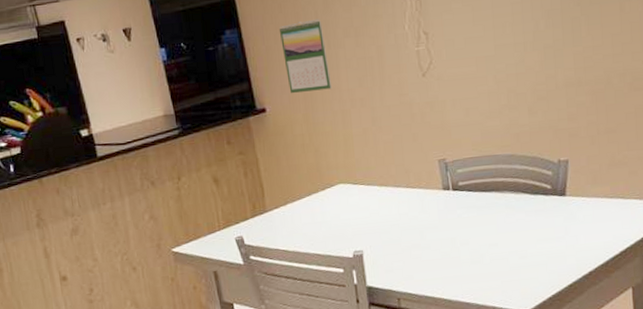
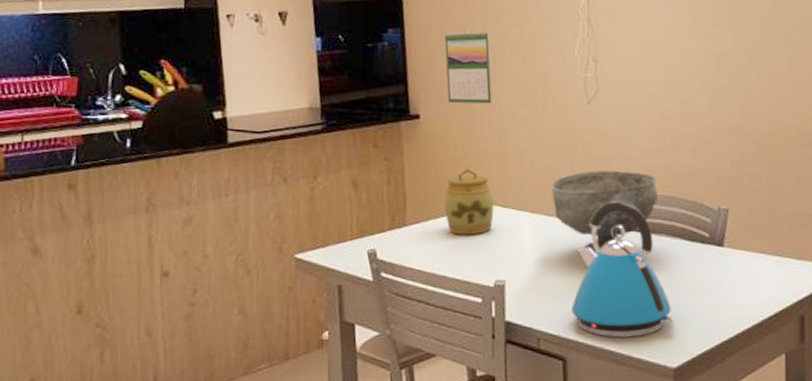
jar: none [298,152,346,215] -> present [444,168,494,235]
decorative bowl: none [395,136,498,218] -> present [551,169,657,255]
kettle: none [426,165,523,291] -> present [571,201,673,337]

